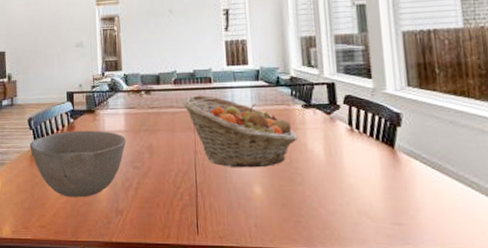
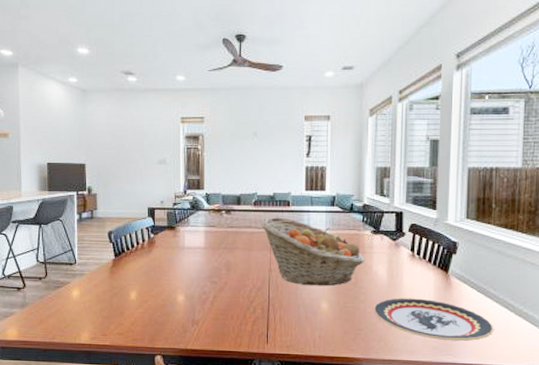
bowl: present [29,130,127,197] -> none [109,245,205,308]
plate: none [312,178,459,228] -> present [373,298,494,342]

